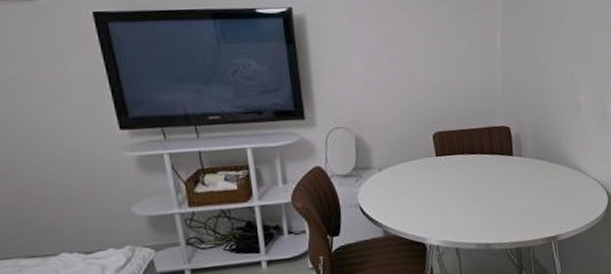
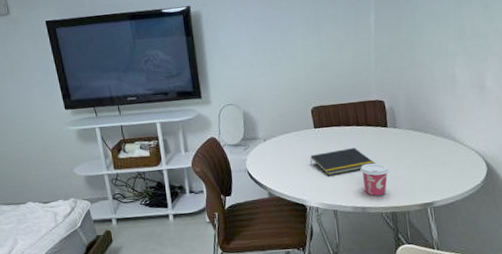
notepad: none [430,177,501,209] -> present [309,147,376,175]
cup: none [484,194,514,231] -> present [360,163,389,196]

